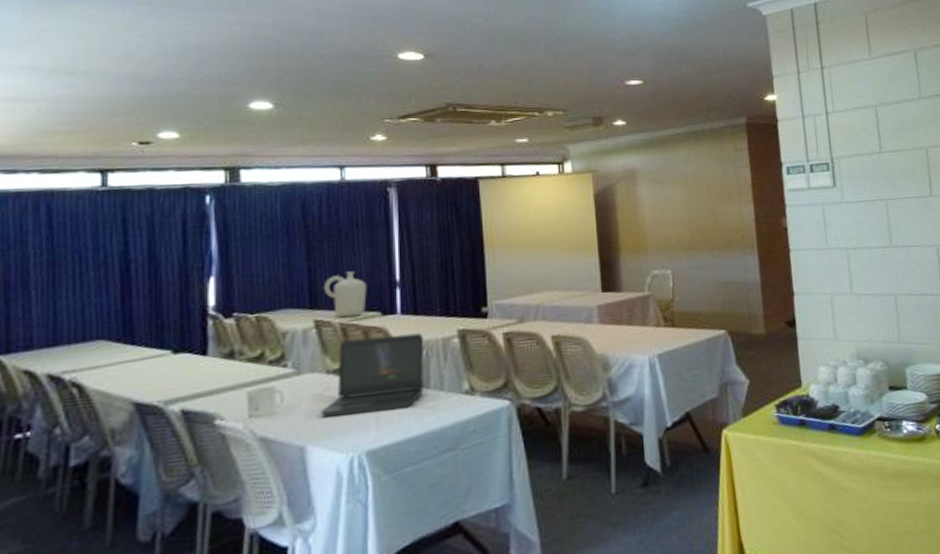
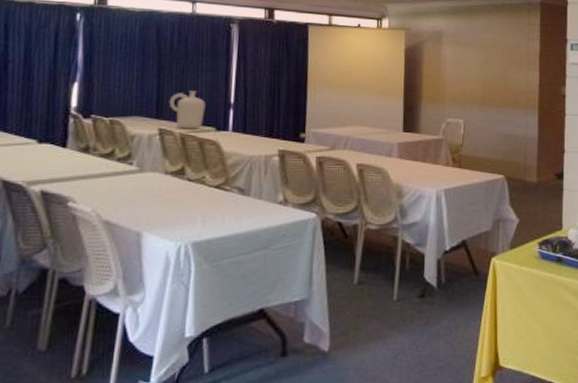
mug: present [246,385,285,419] -> none [95,178,129,205]
laptop computer: present [321,333,424,418] -> none [157,148,250,210]

